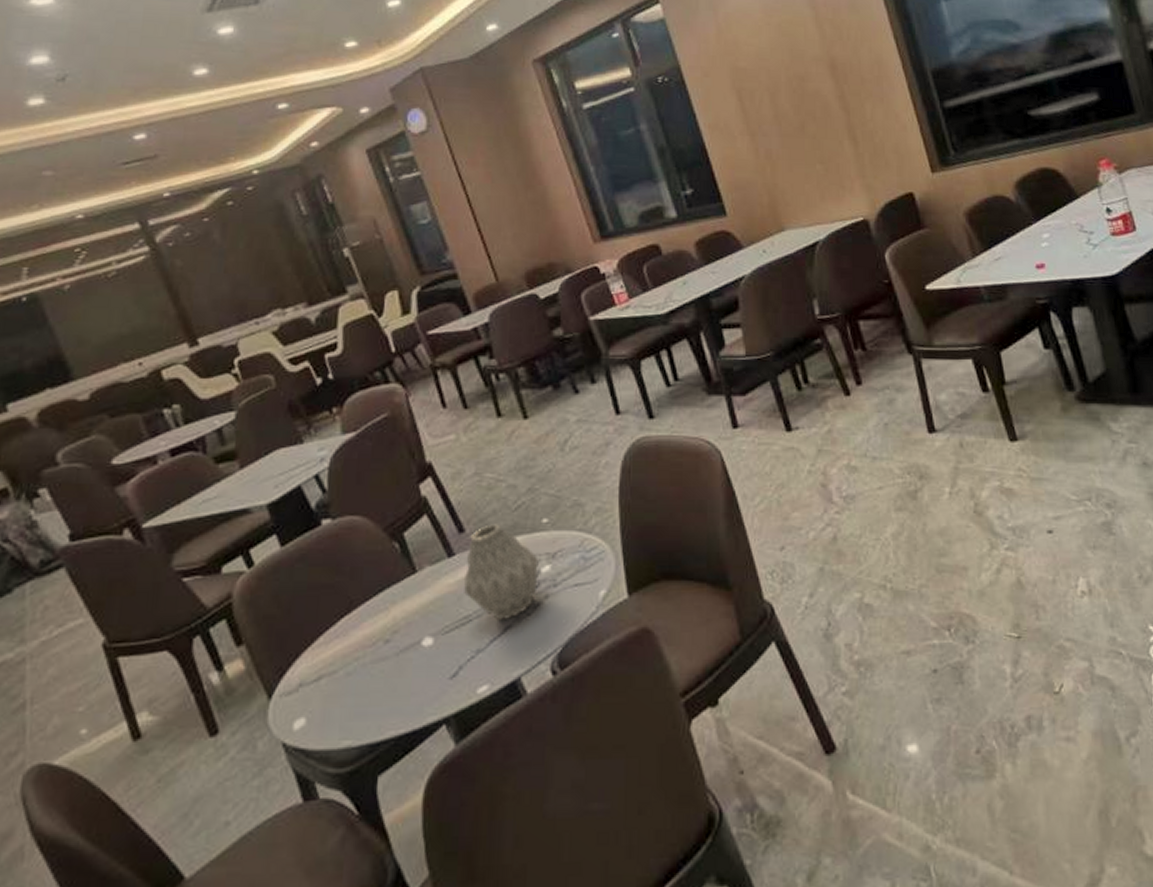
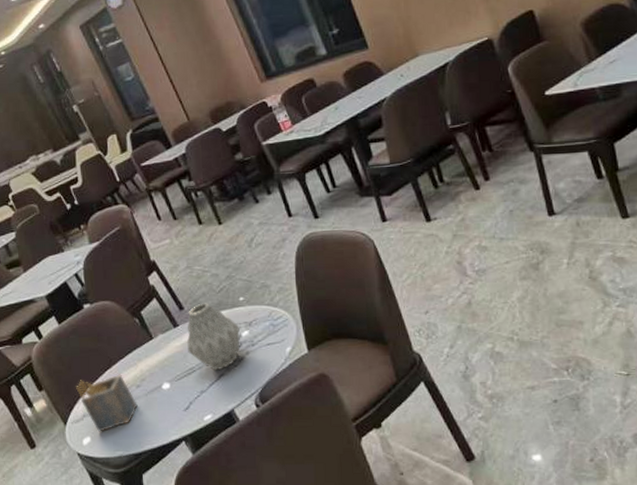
napkin holder: none [294,622,383,710] -> present [76,374,138,432]

